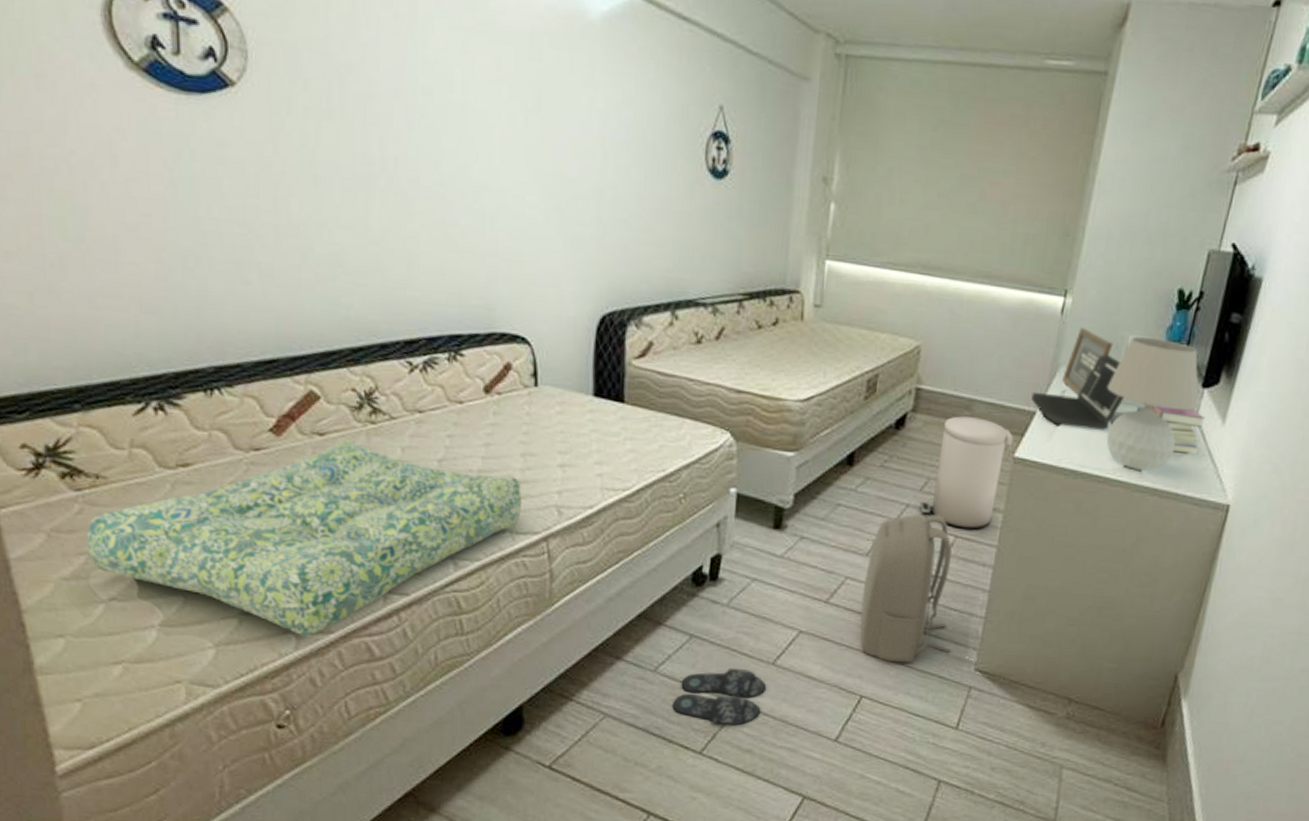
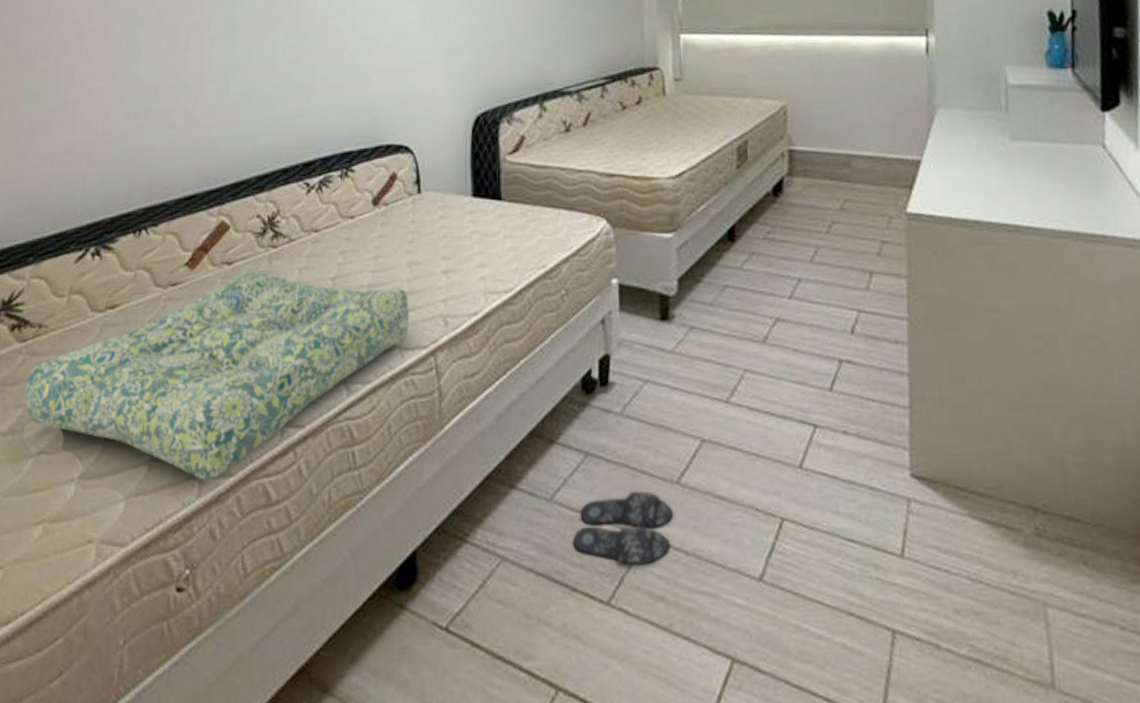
backpack: present [860,514,952,664] -> none [765,288,877,473]
pedal bin: present [919,416,1013,531] -> none [812,174,902,303]
laptop: present [1031,354,1124,430] -> none [912,89,1015,173]
picture frame: present [1062,327,1114,395] -> none [942,64,990,137]
table lamp: present [1106,336,1198,472] -> none [994,65,1101,214]
books: present [1137,403,1205,454] -> none [1033,136,1117,188]

